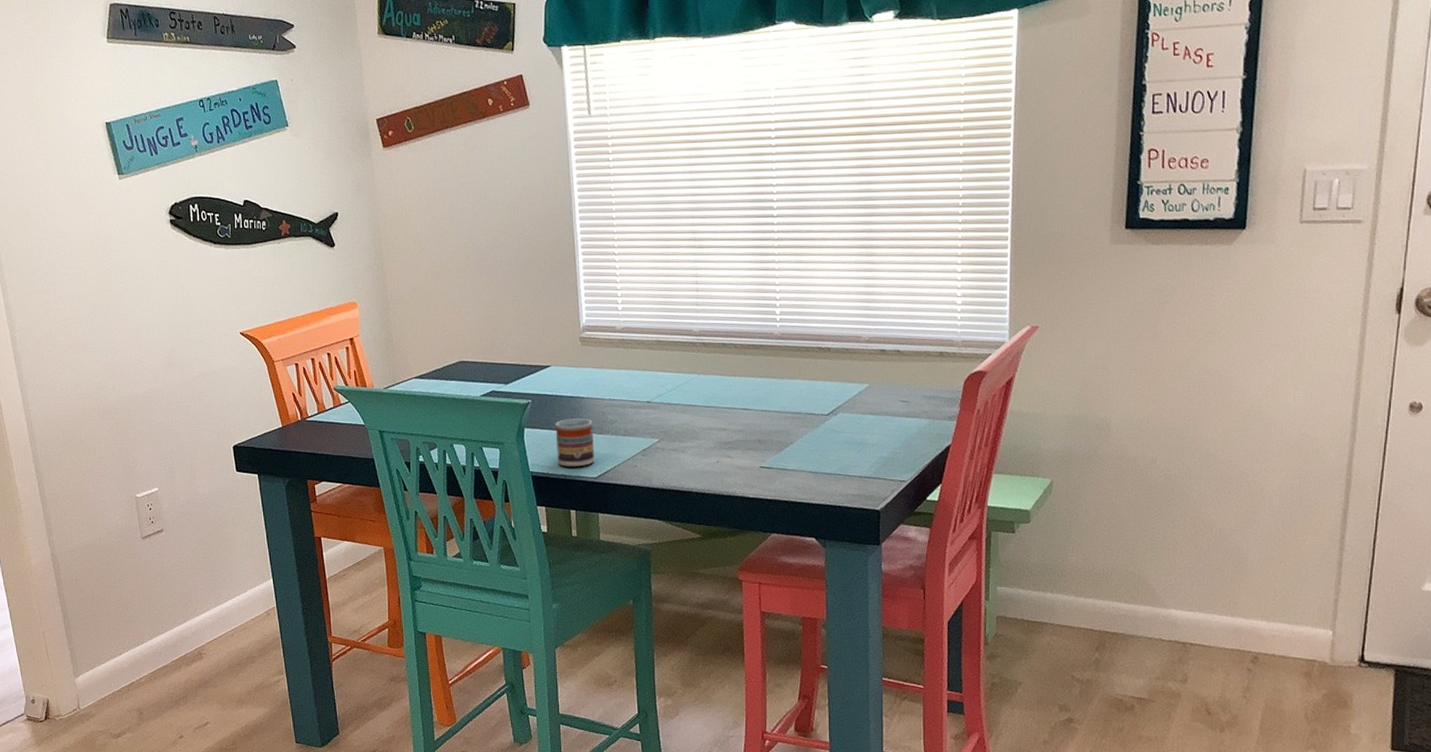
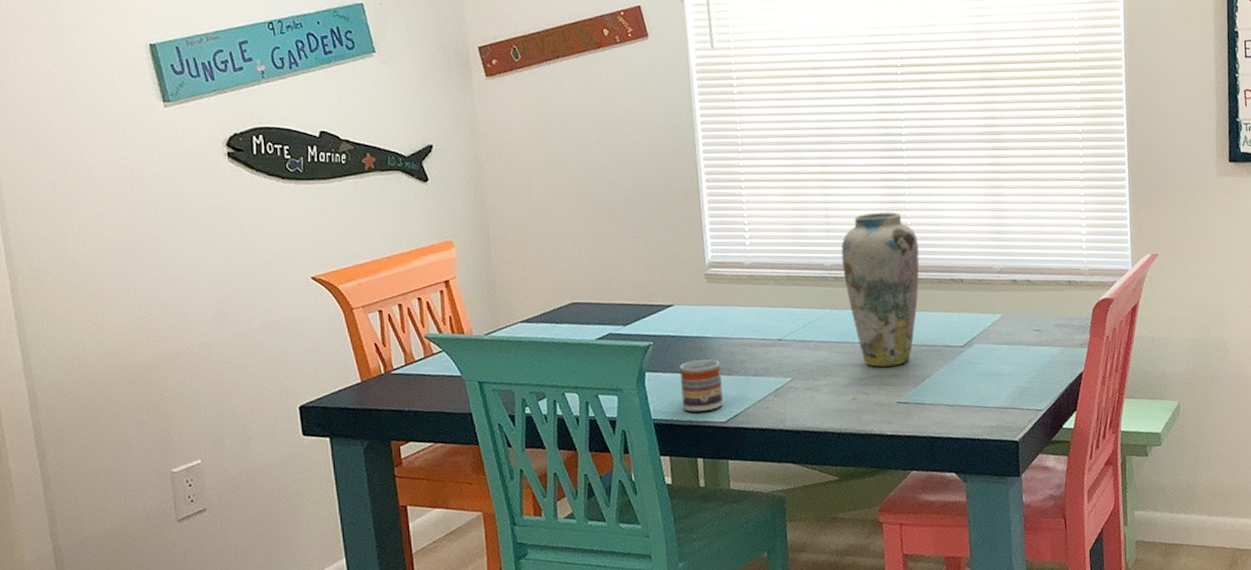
vase: none [709,279,787,432] -> present [841,212,920,367]

